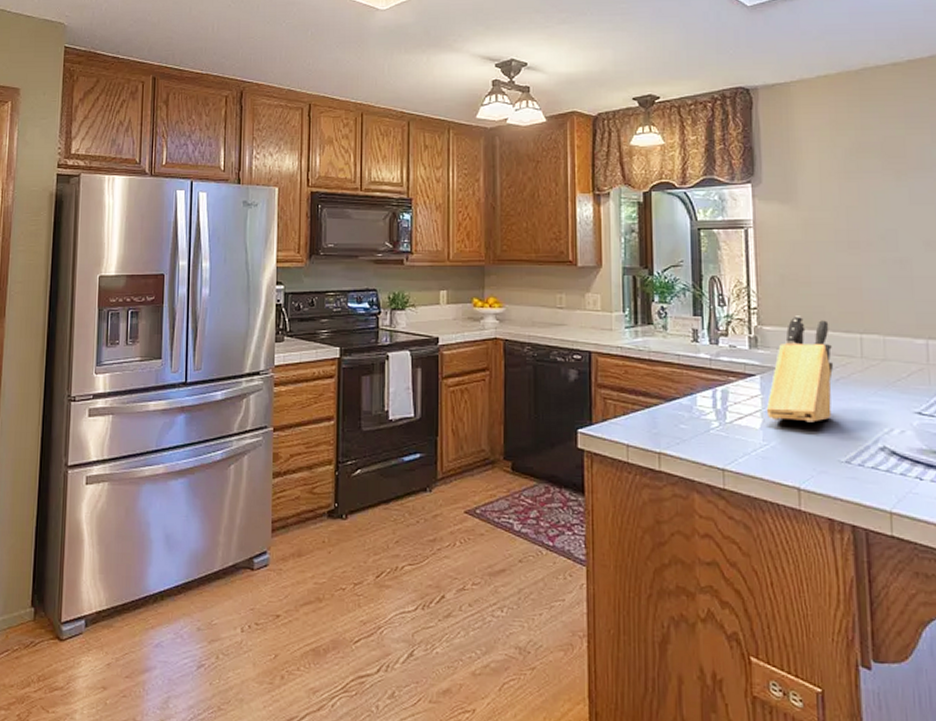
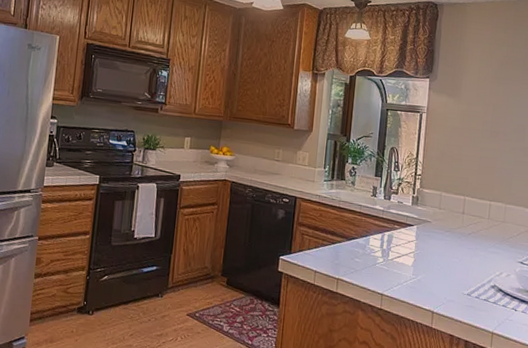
knife block: present [766,316,834,422] -> none [417,183,470,264]

